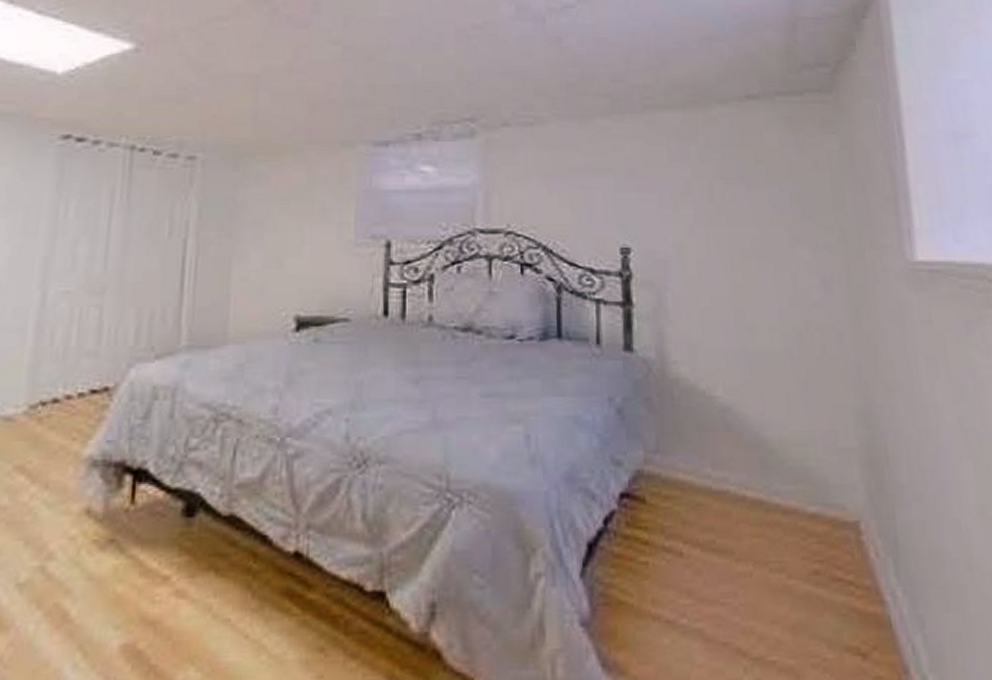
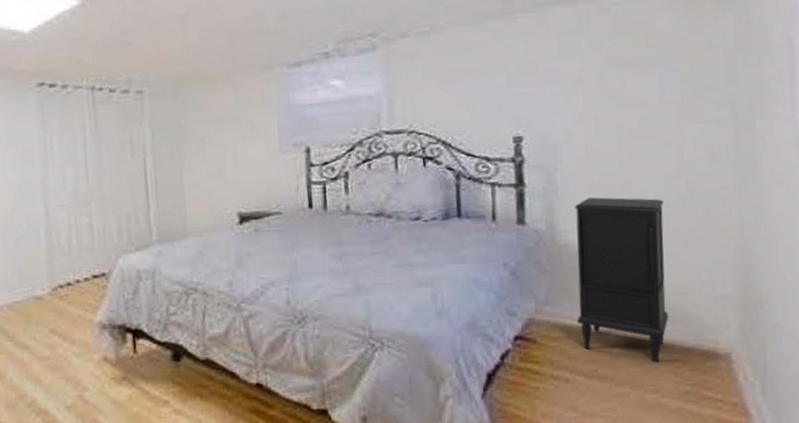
nightstand: none [686,324,792,533] -> present [574,197,669,363]

